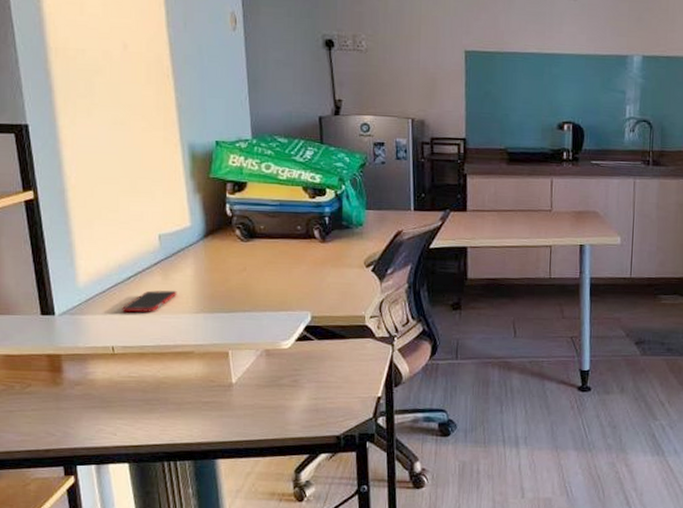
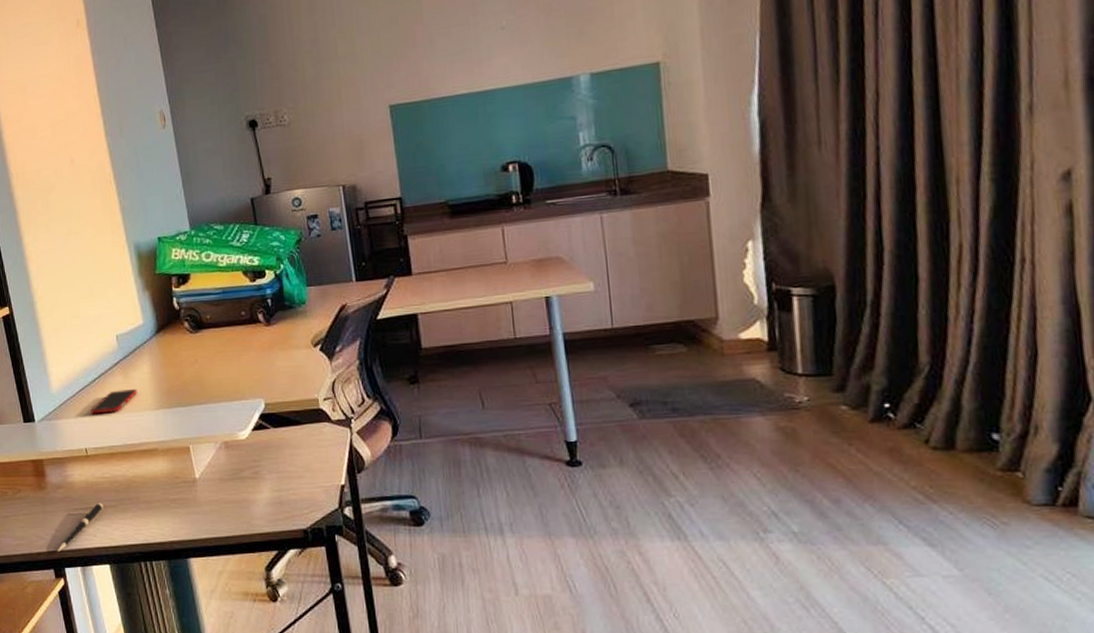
pen: none [70,402,128,449] -> present [58,503,104,552]

